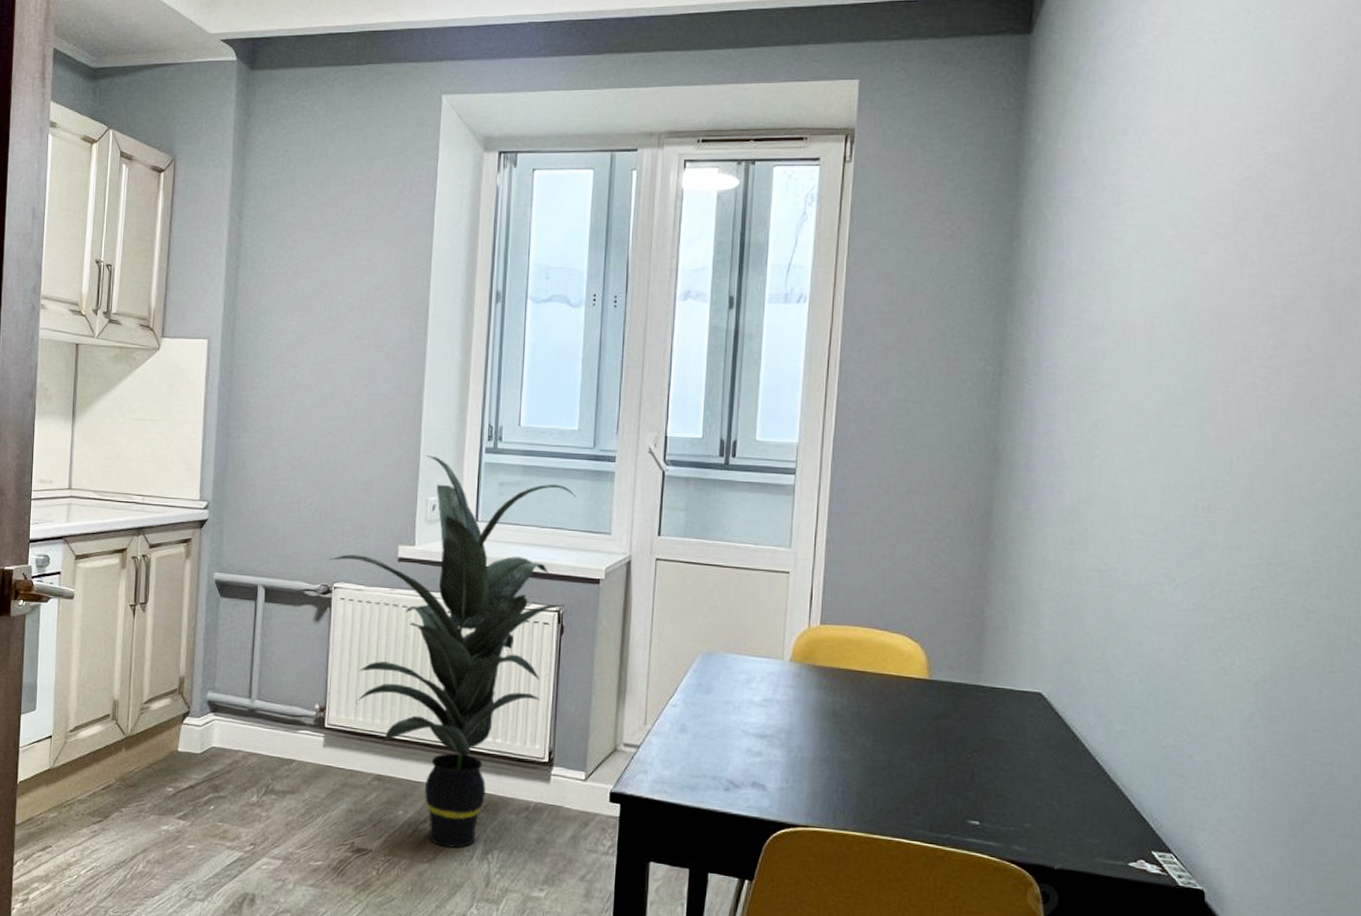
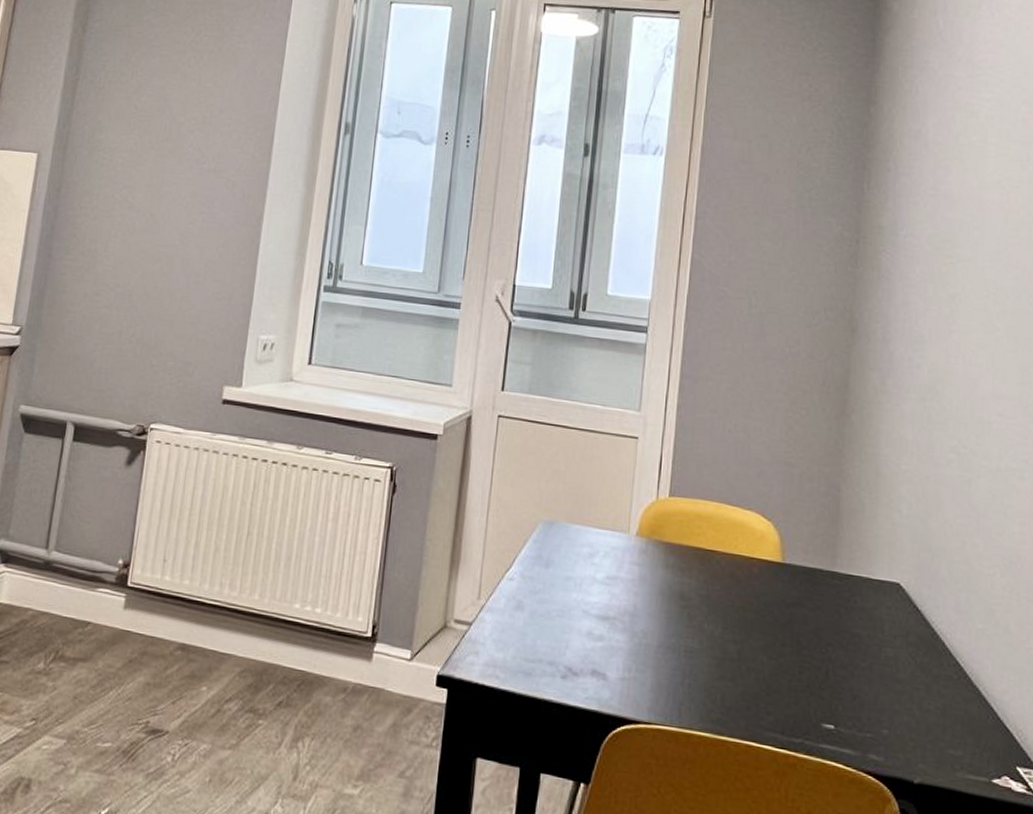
indoor plant: present [329,455,576,848] -> none [147,290,417,733]

